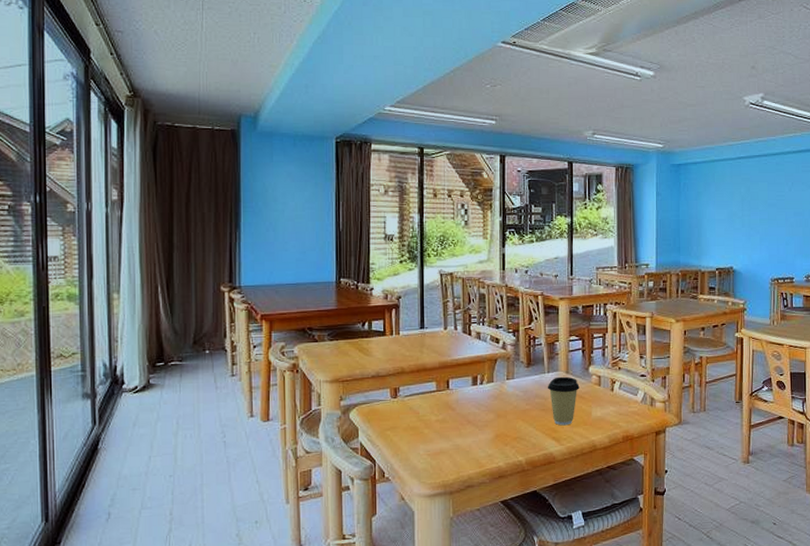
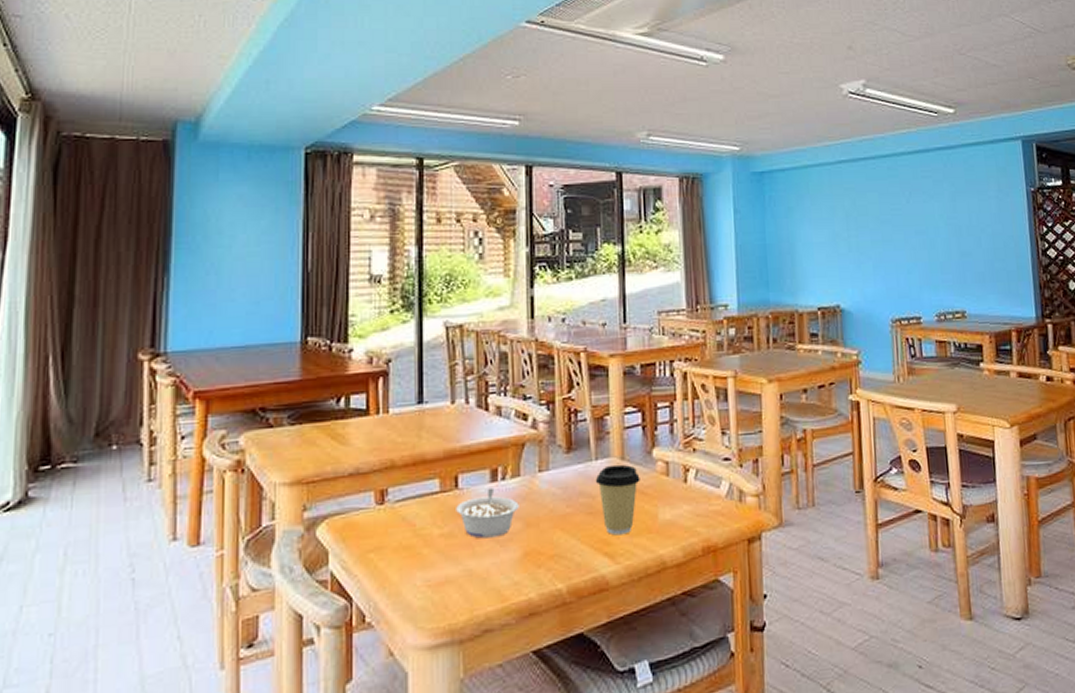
legume: none [448,389,492,424] -> present [456,487,519,539]

